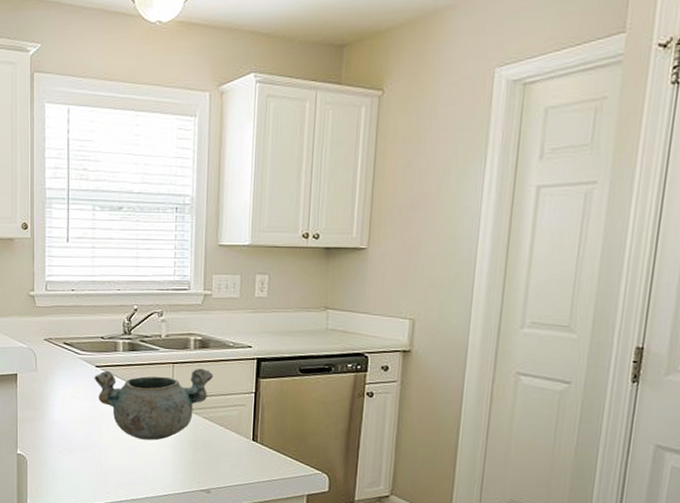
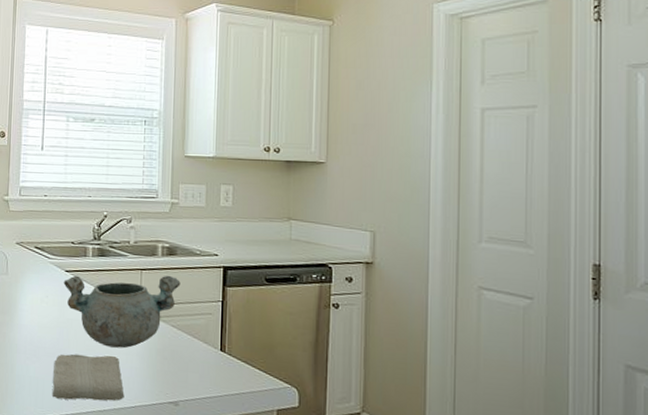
washcloth: none [86,447,157,491] -> present [53,354,124,401]

